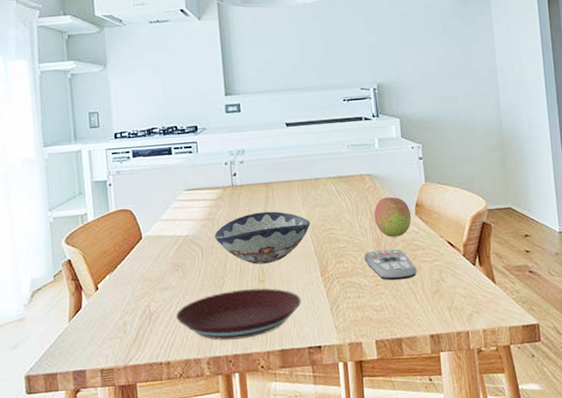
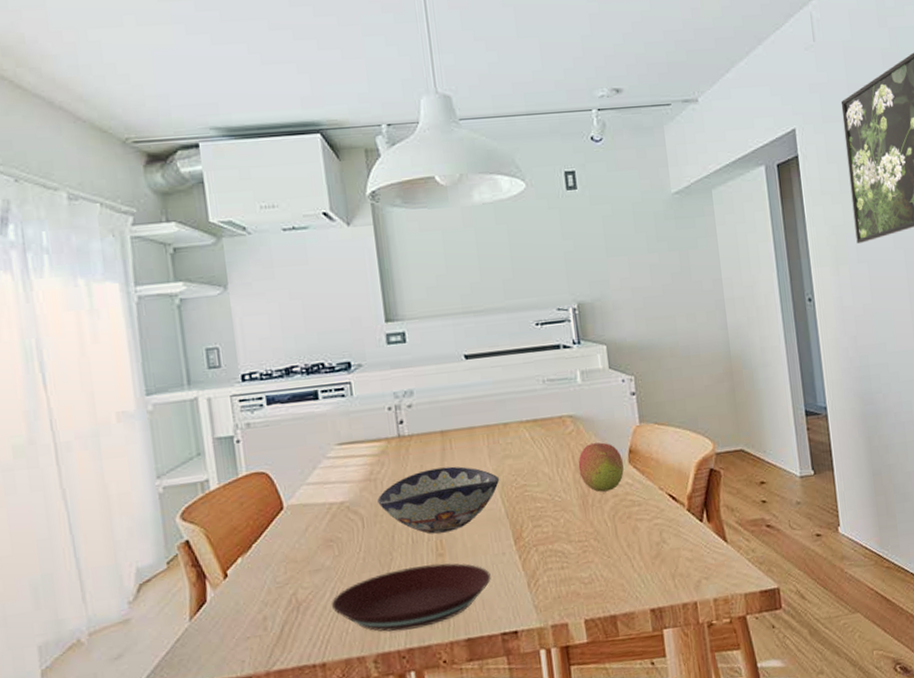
remote control: present [364,249,417,281] -> none [567,506,633,546]

